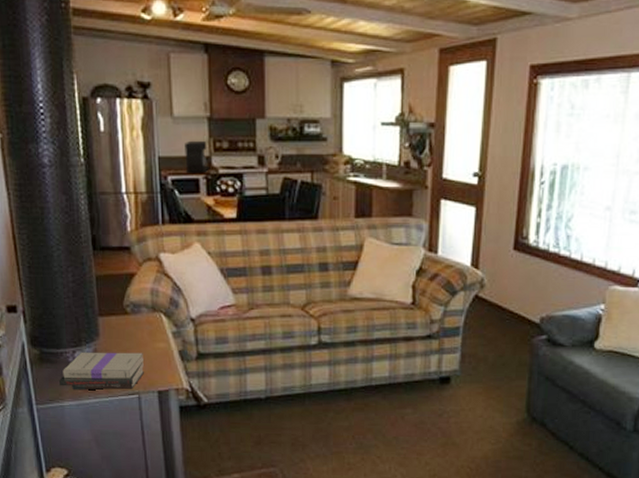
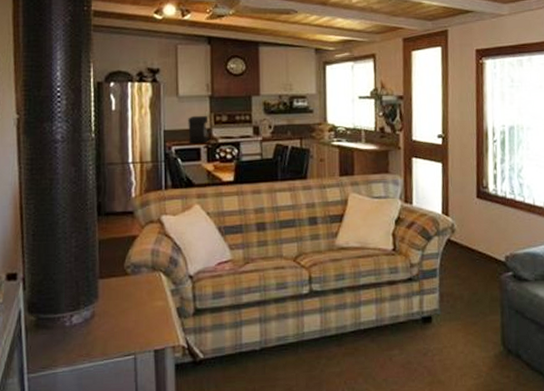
books: present [59,352,145,390] -> none [54,312,142,356]

